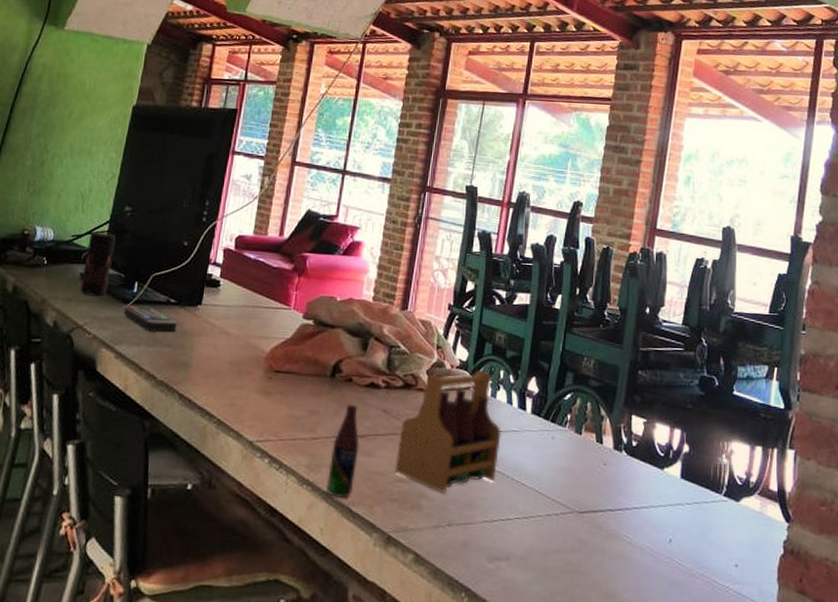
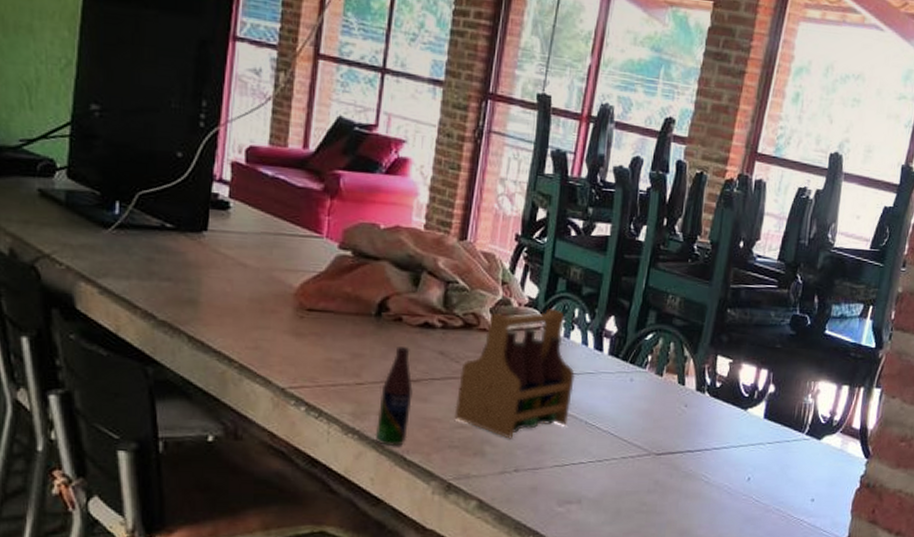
pepper grinder: present [80,232,116,296] -> none [41,136,82,218]
remote control: present [123,306,177,332] -> none [104,231,177,263]

